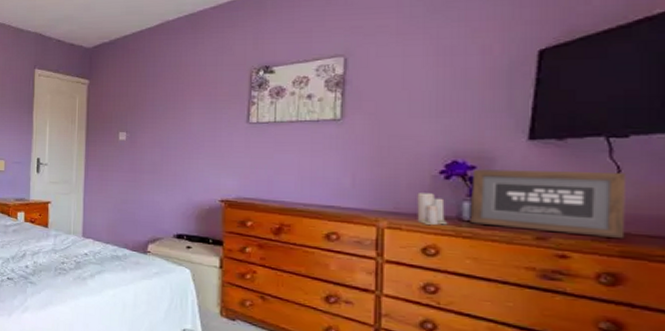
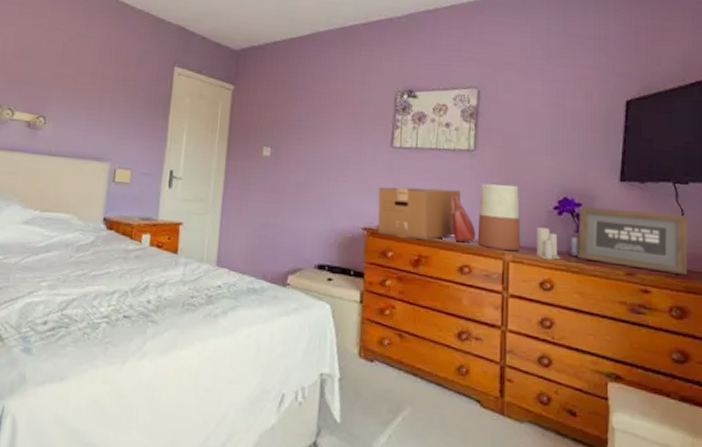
box: none [235,159,327,210] -> present [378,187,461,241]
handbag: none [315,166,344,211] -> present [451,196,476,243]
vase: none [346,151,398,218] -> present [477,183,521,252]

